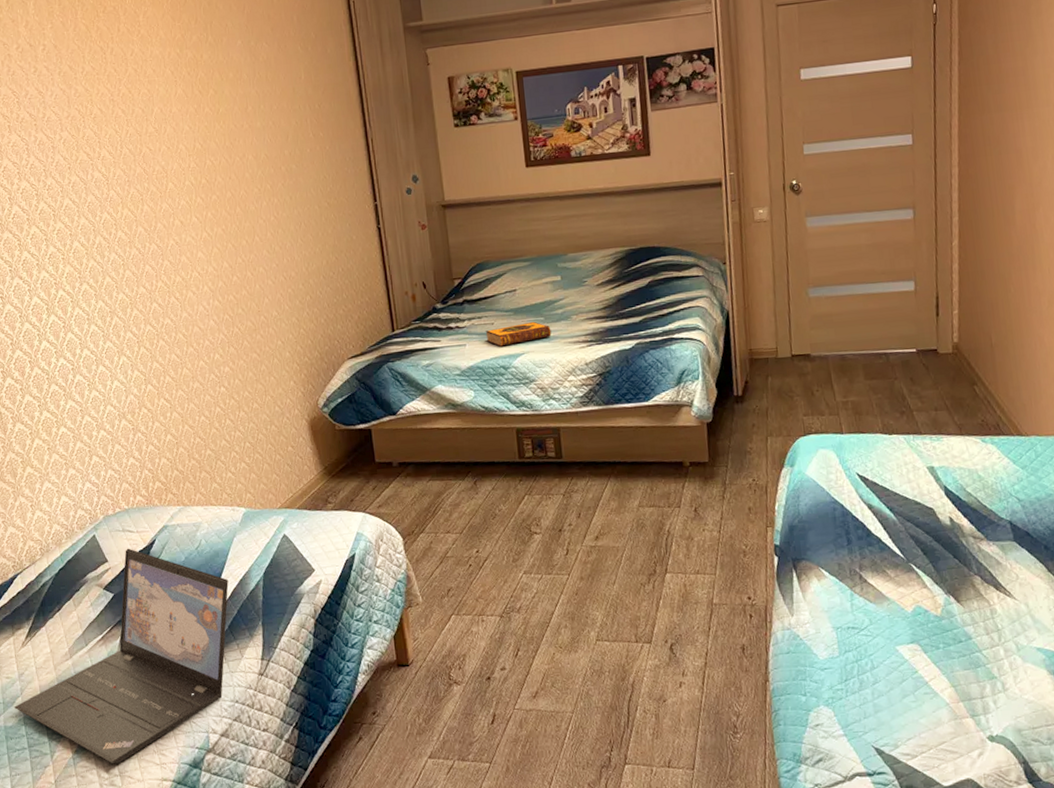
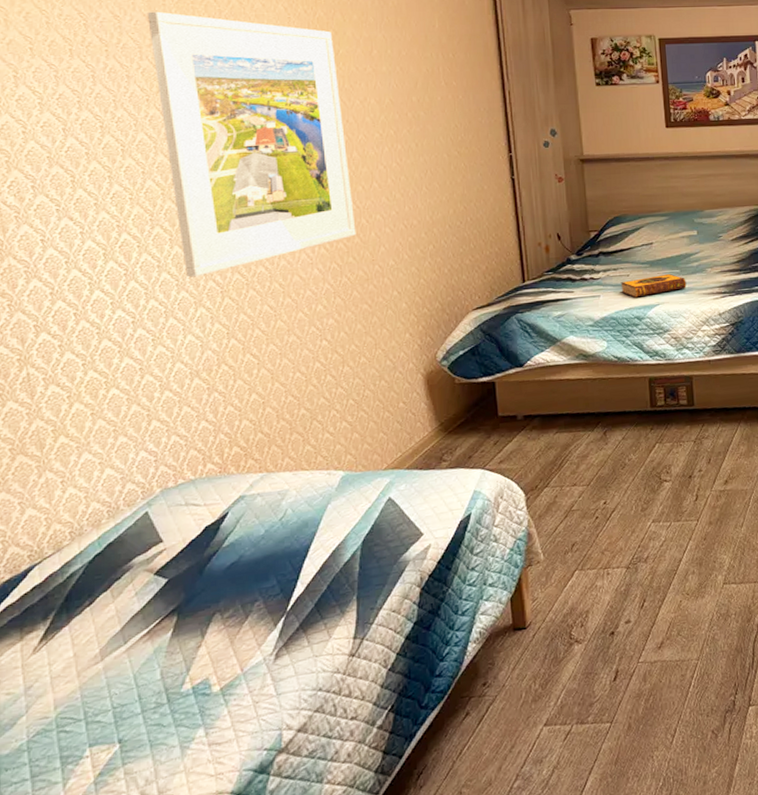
laptop: present [13,548,229,763] -> none [13,524,318,783]
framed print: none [63,84,243,329] -> present [147,11,356,278]

